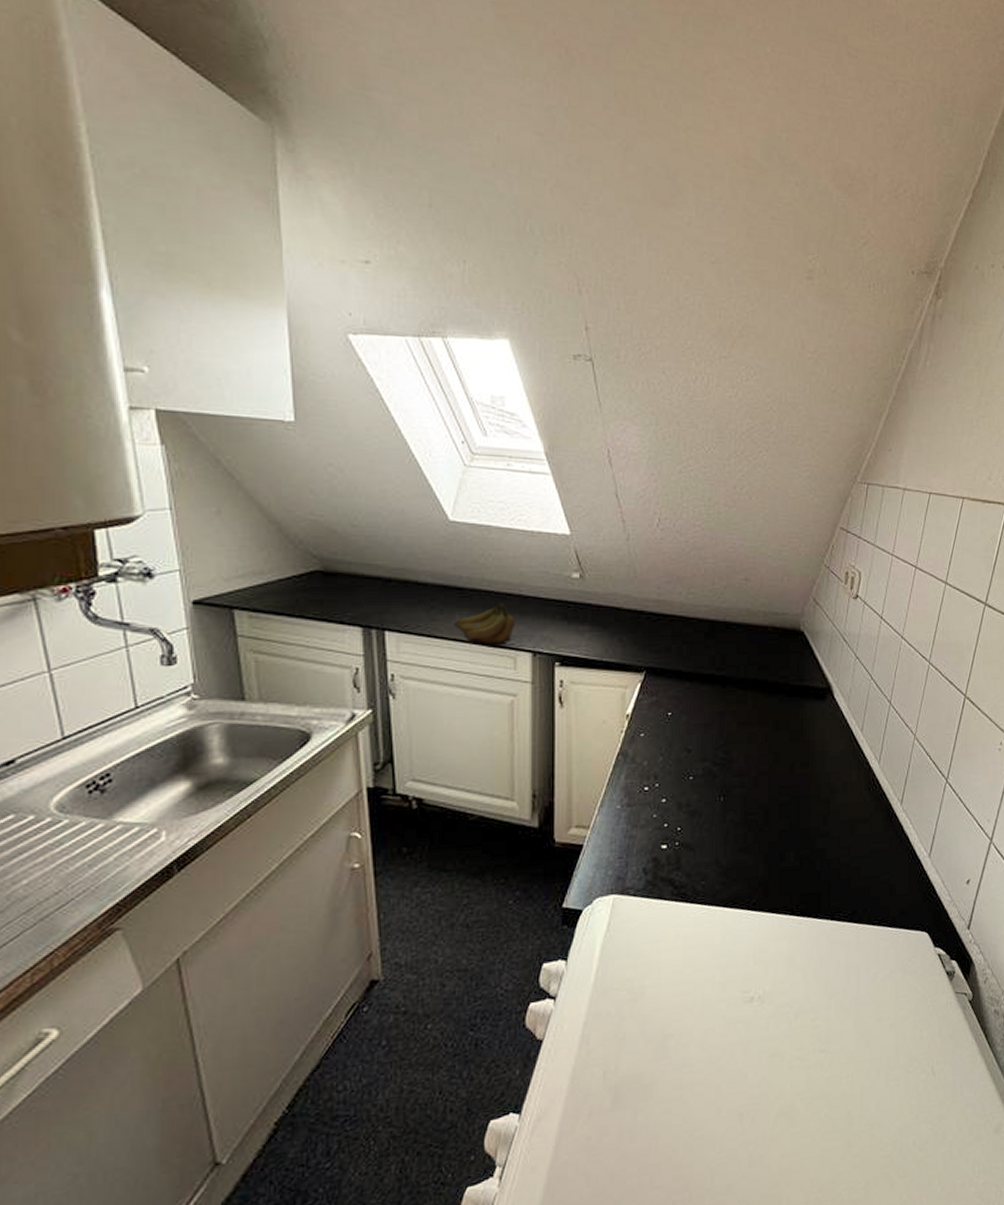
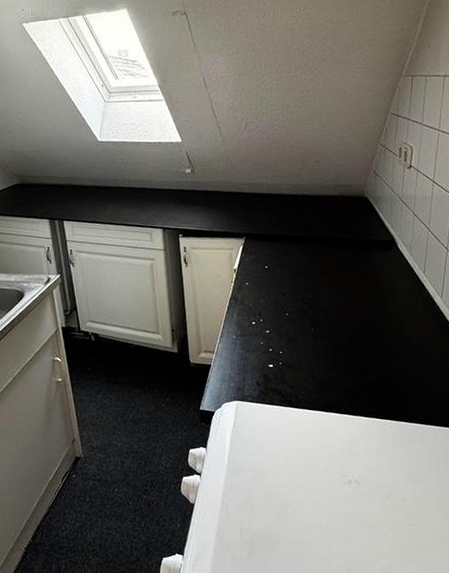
fruit: present [453,602,516,647] -> none [107,195,150,227]

